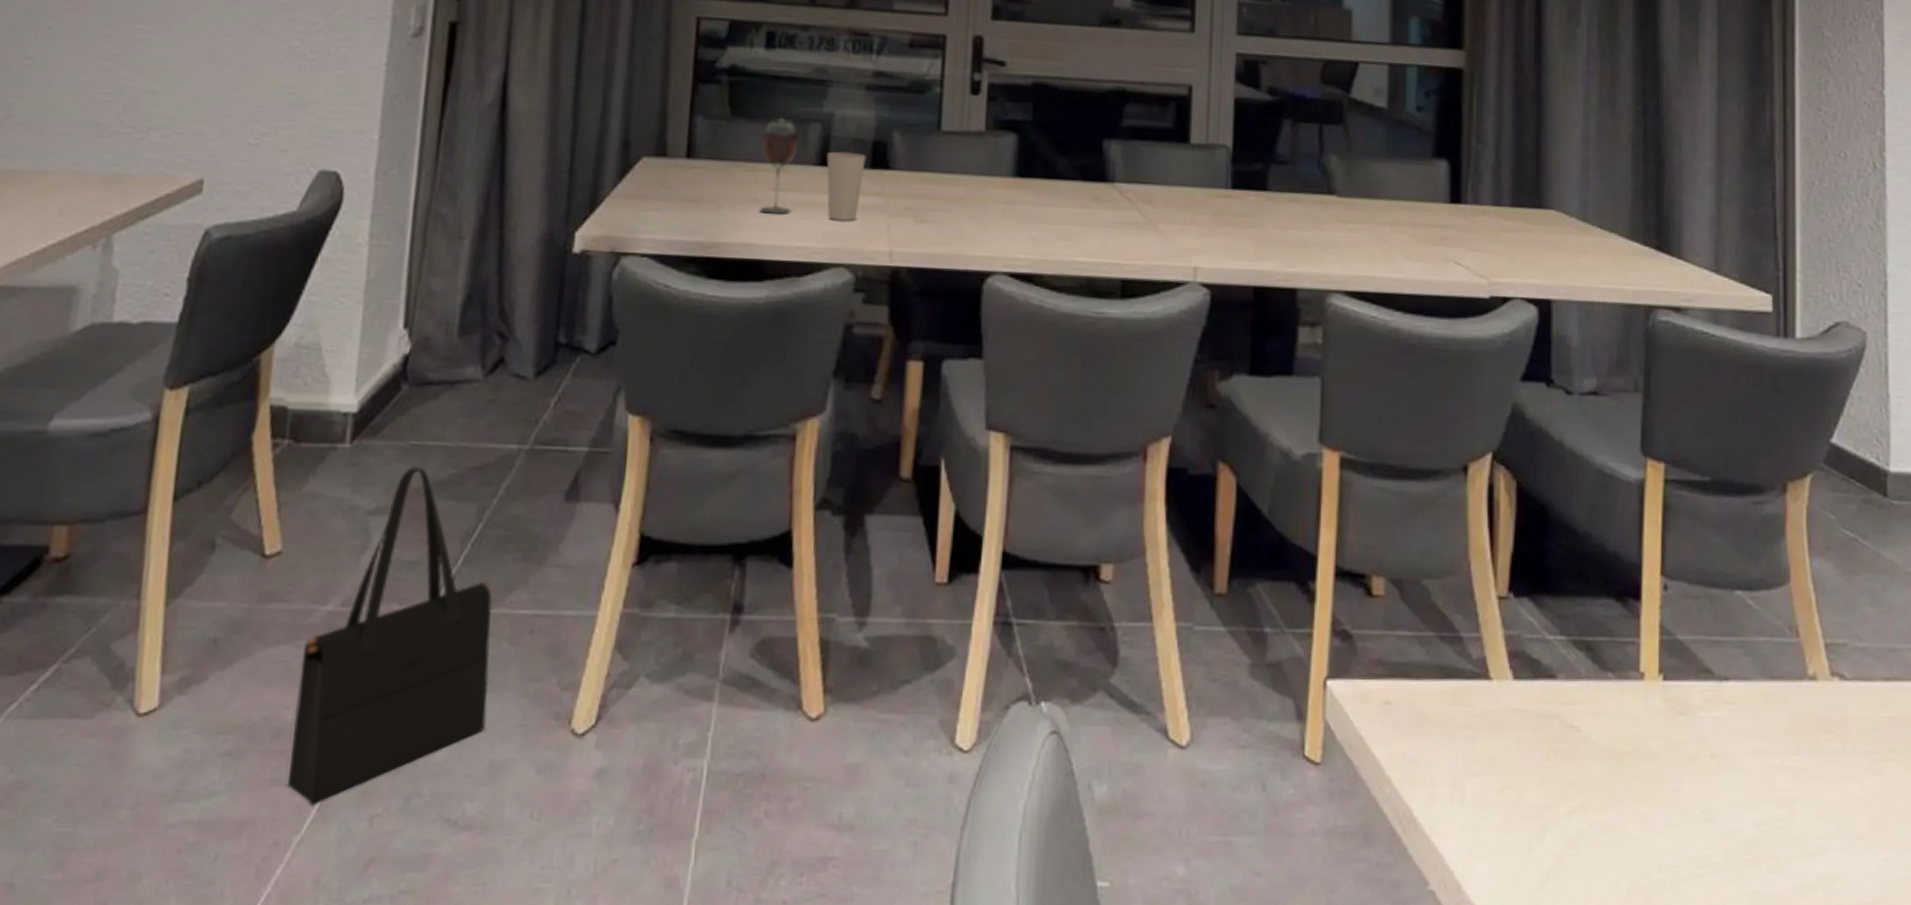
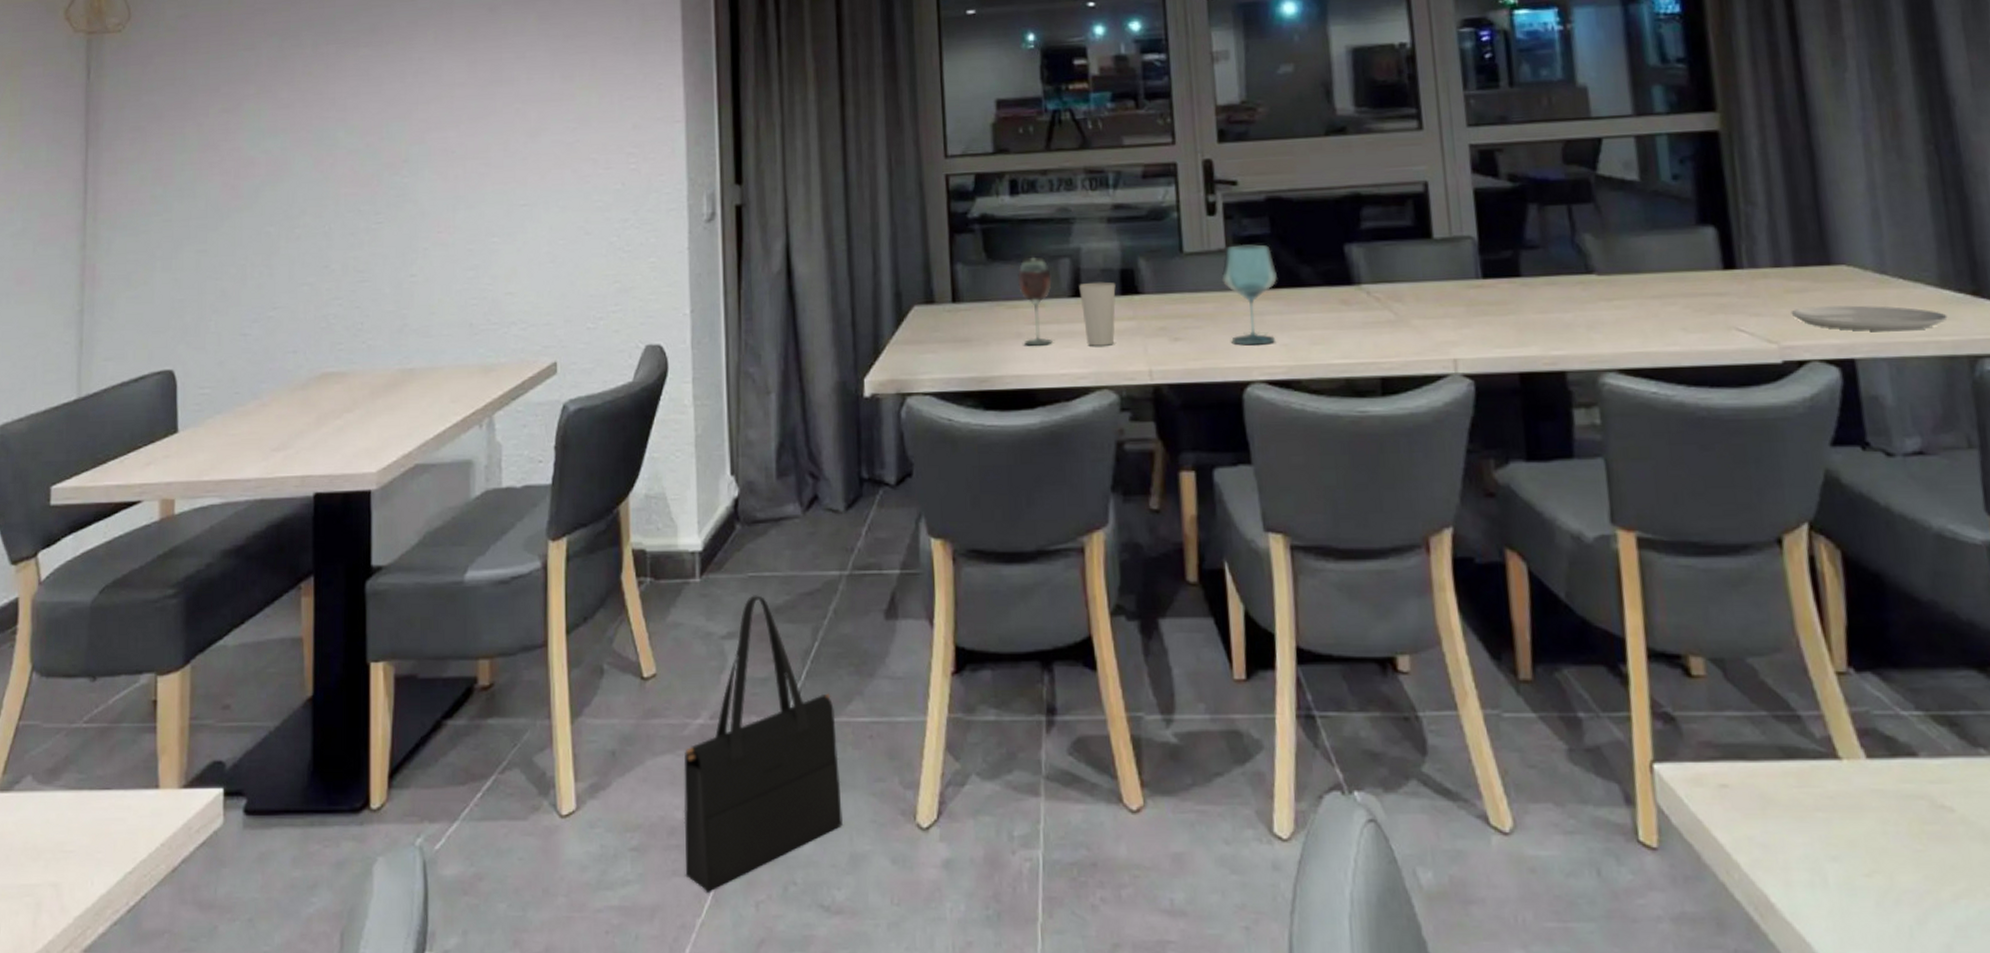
wine glass: none [976,128,1033,236] -> present [1221,244,1277,346]
plate: none [1503,246,1633,278] -> present [1790,305,1948,332]

